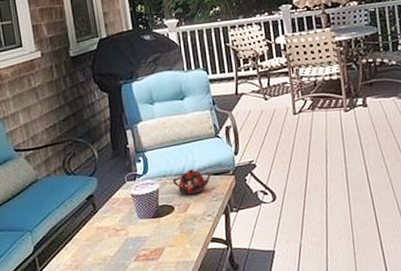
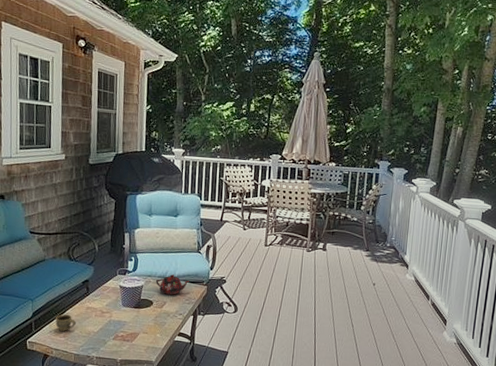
cup: none [62,241,88,263] -> present [55,314,76,332]

